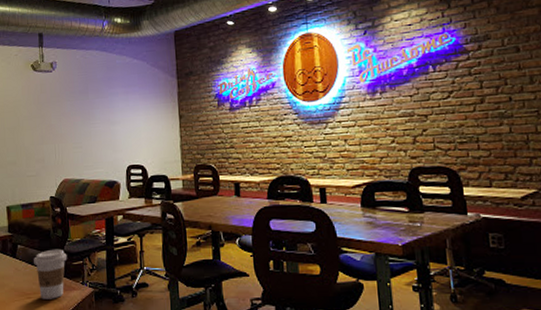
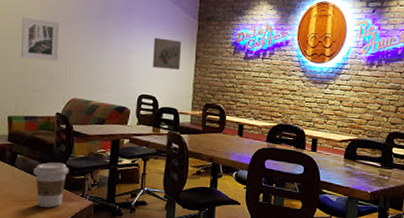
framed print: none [12,104,47,146] -> present [21,17,60,61]
wall art: none [135,102,164,135] -> present [153,37,182,70]

